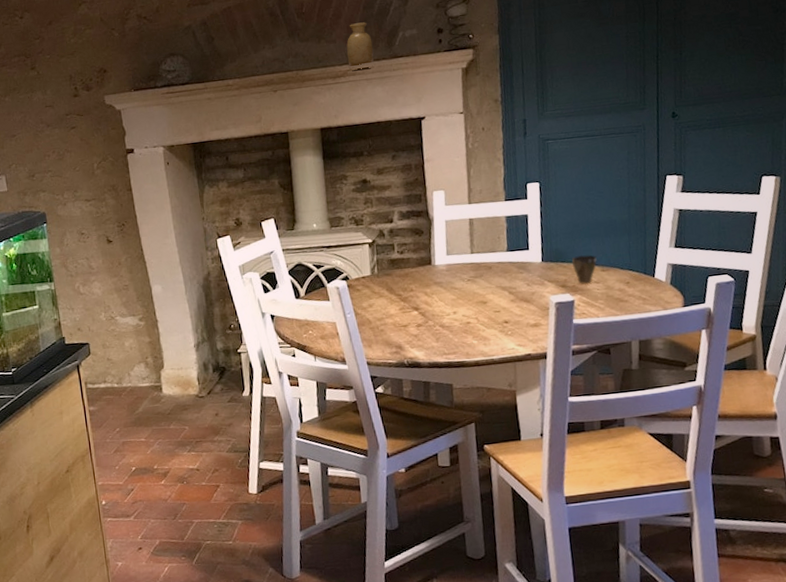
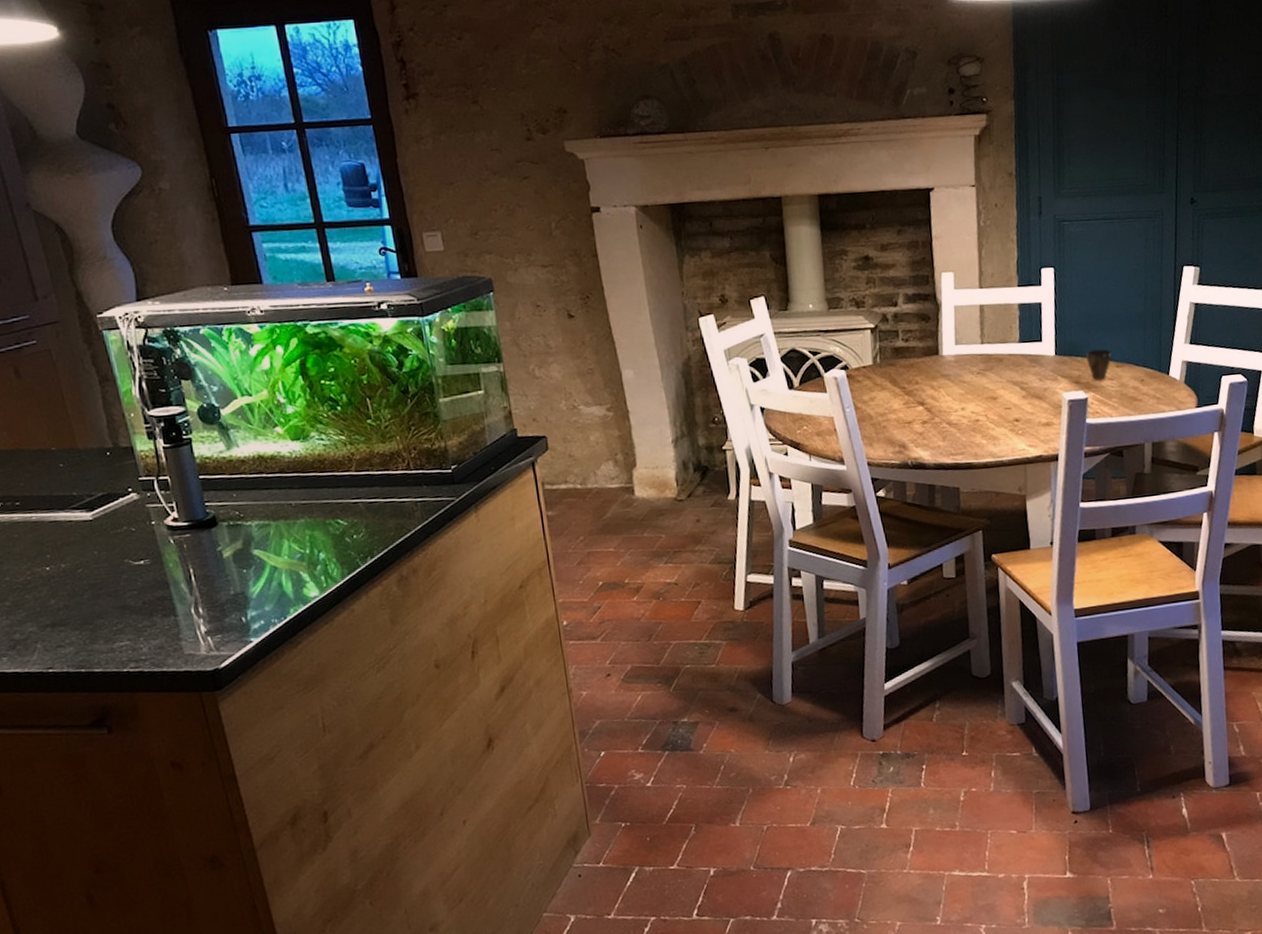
vase: present [346,22,374,72] -> none [848,75,879,132]

